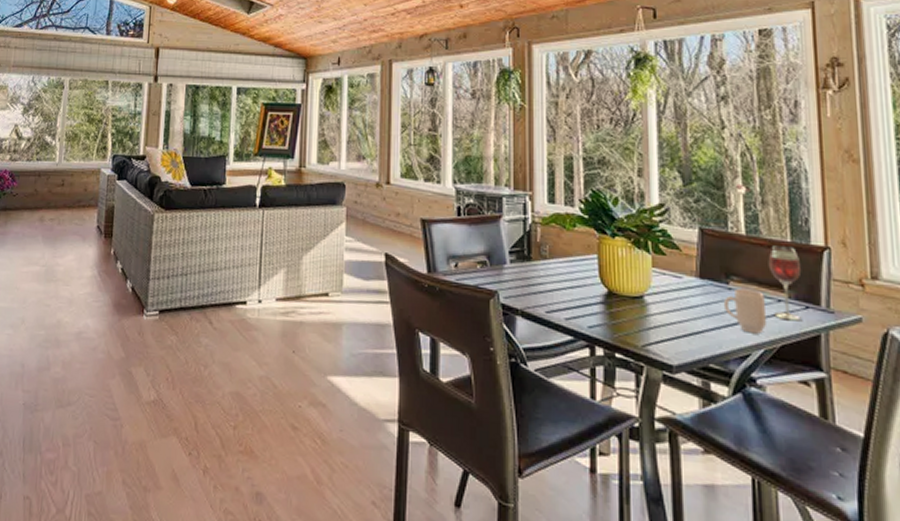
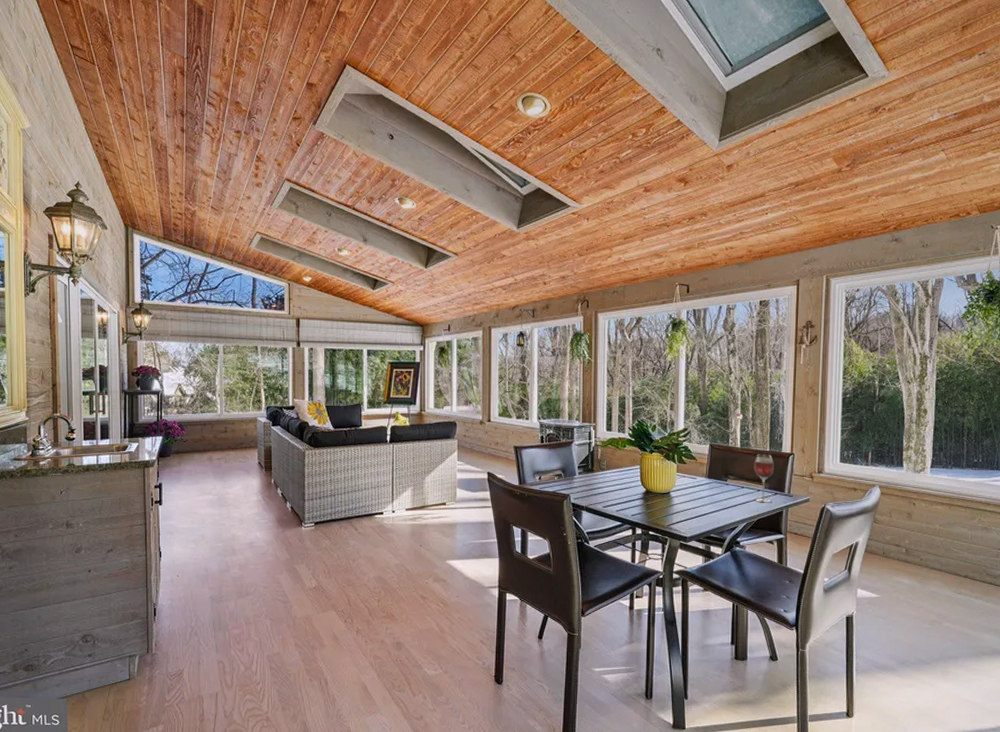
mug: present [723,288,768,334] -> none [722,484,750,513]

